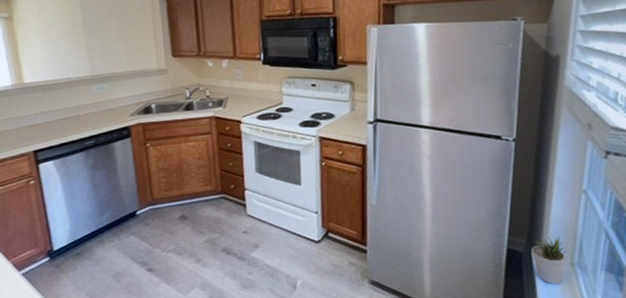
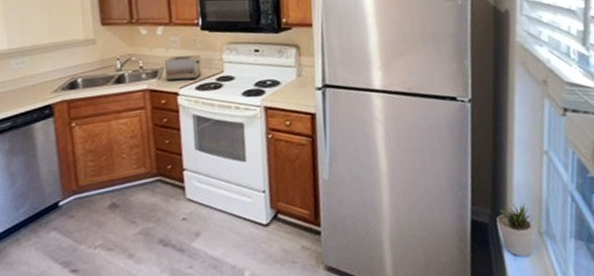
toaster: none [228,86,263,111] -> present [164,54,202,82]

